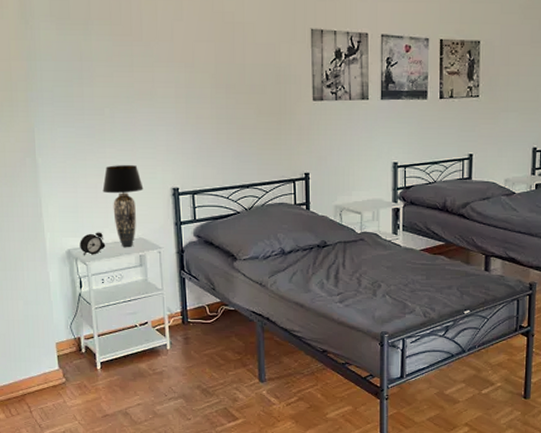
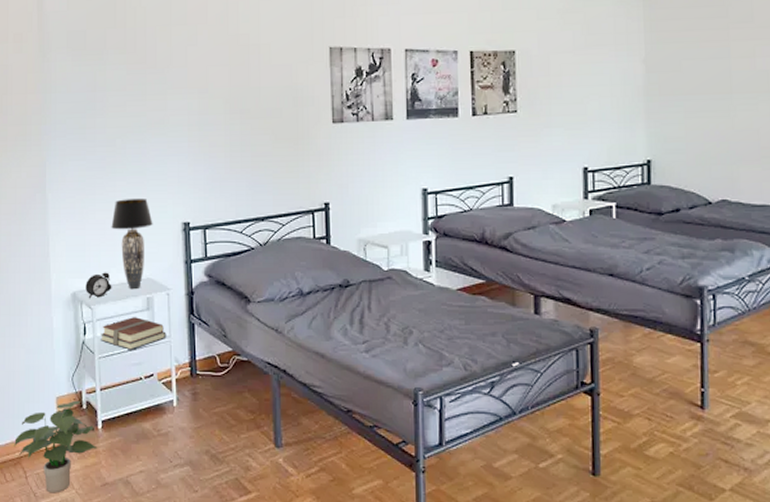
potted plant: none [16,345,98,424] -> present [13,400,98,493]
books: none [96,272,159,301] -> present [101,317,166,350]

